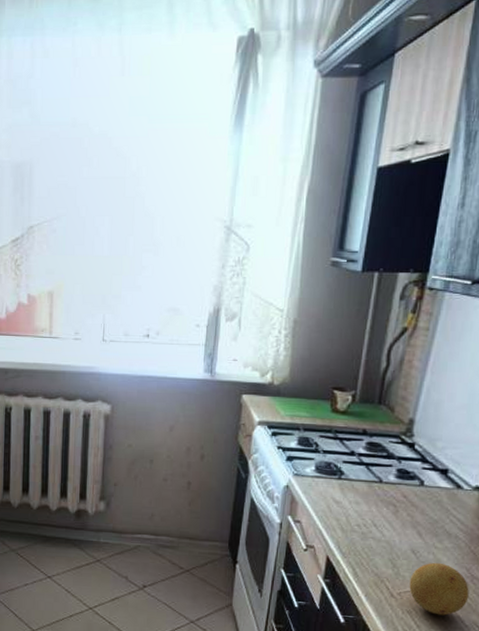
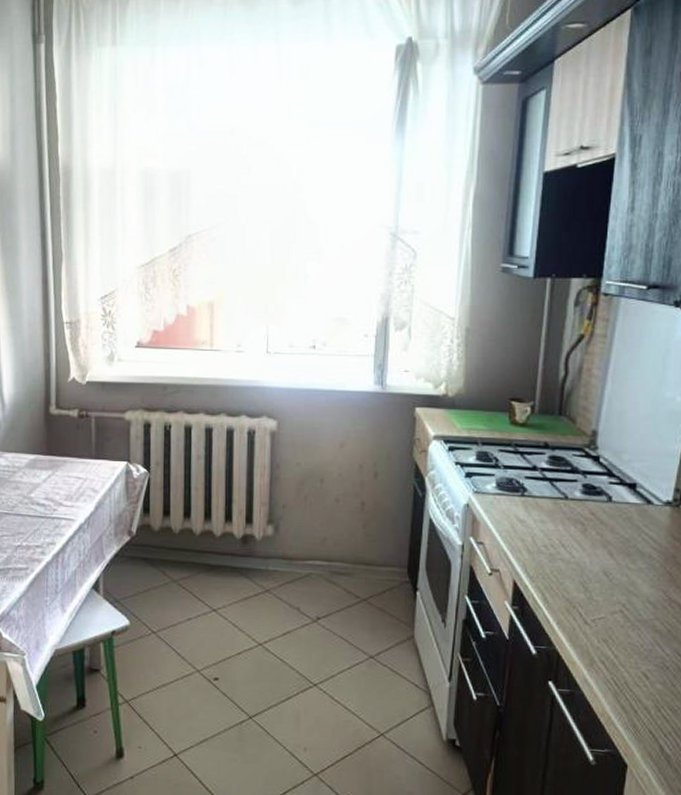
fruit: present [409,562,469,616] -> none [603,585,668,644]

